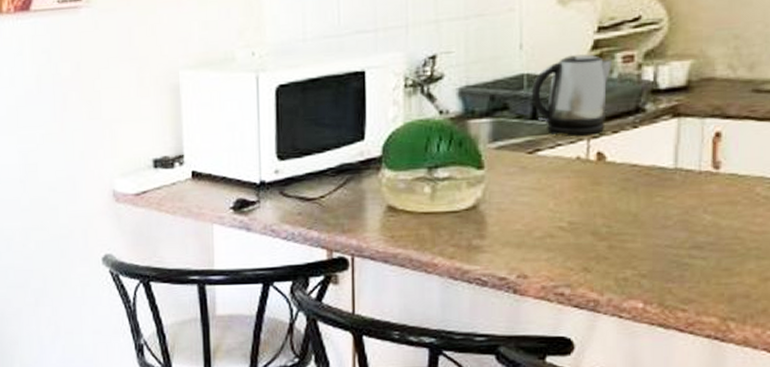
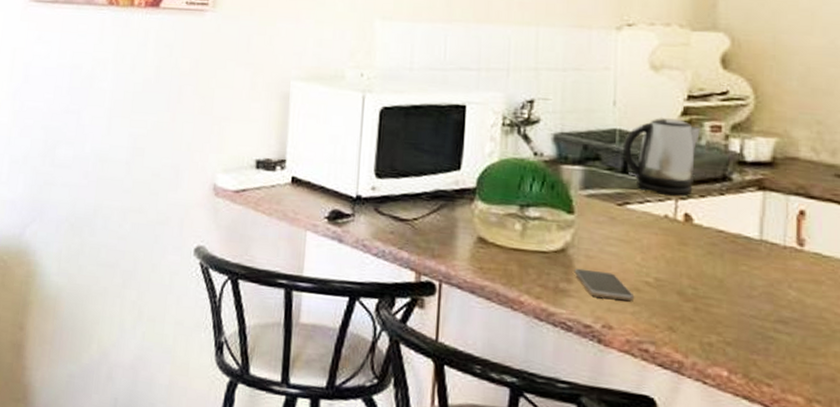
mobile phone: none [486,222,549,249] -> present [574,268,635,301]

